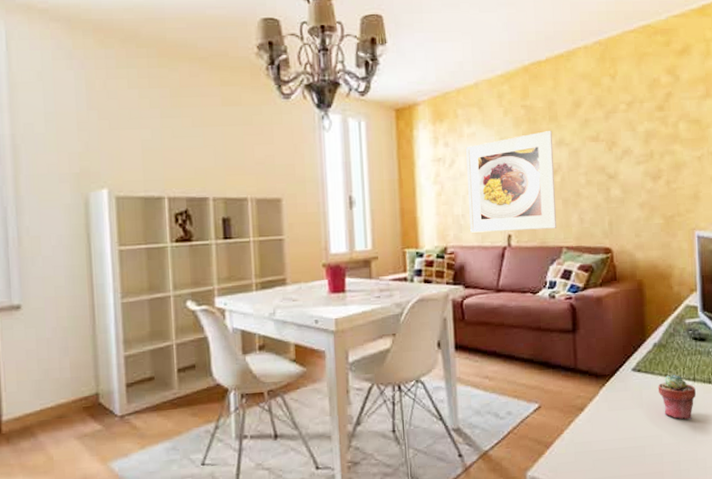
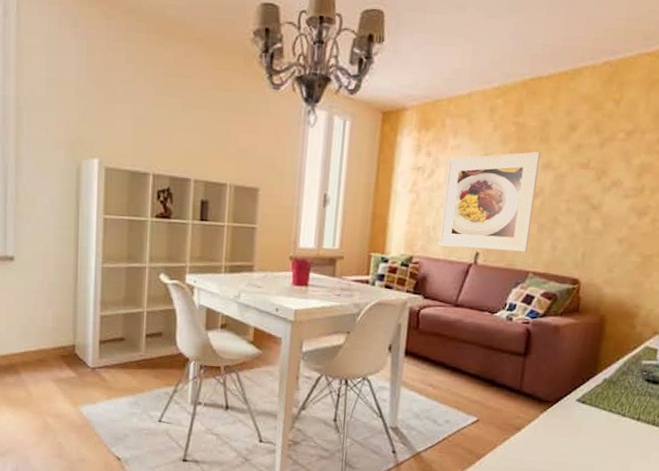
potted succulent: present [657,375,696,420] -> none [598,411,638,456]

